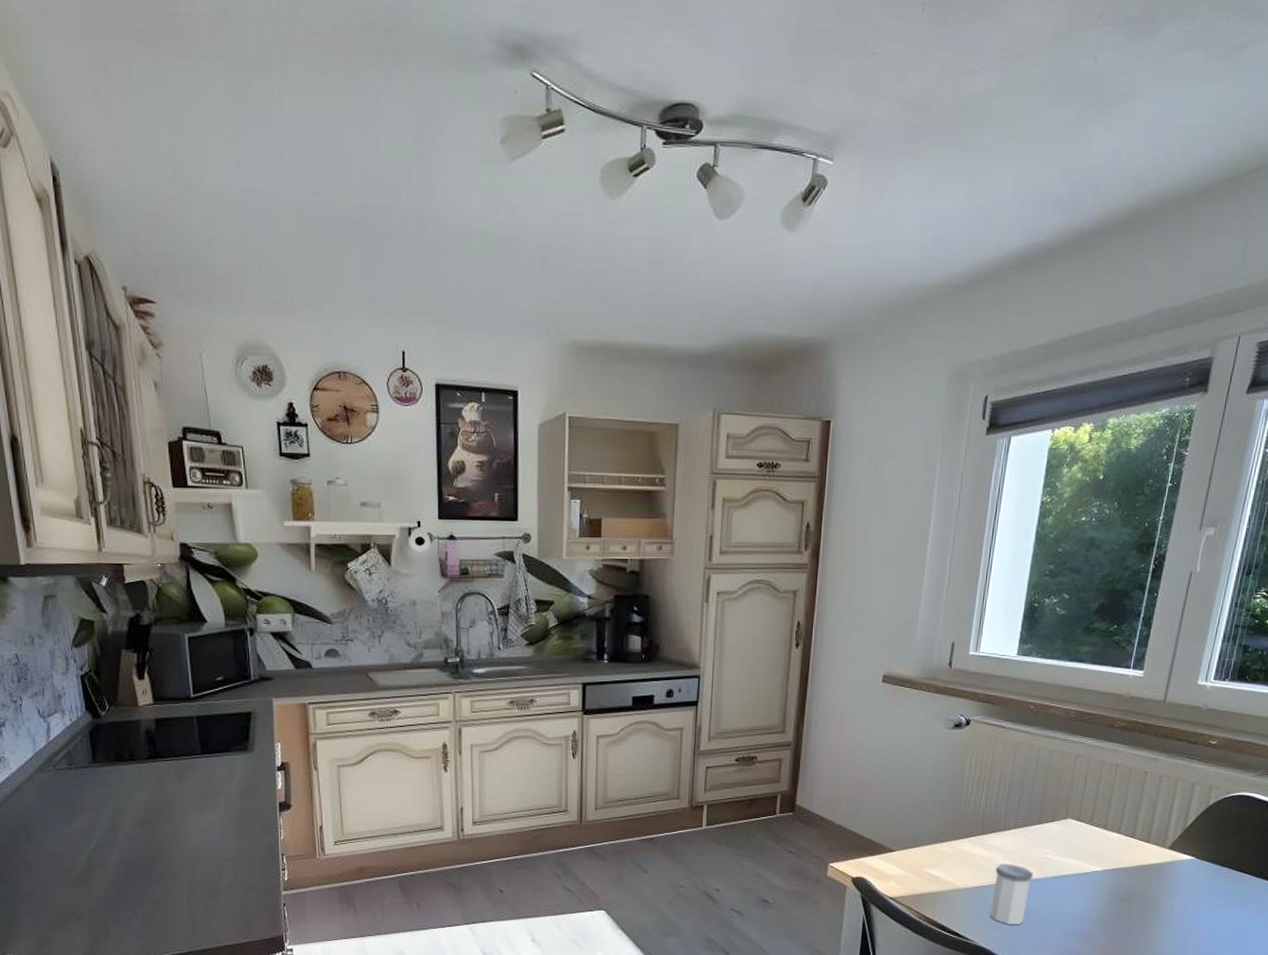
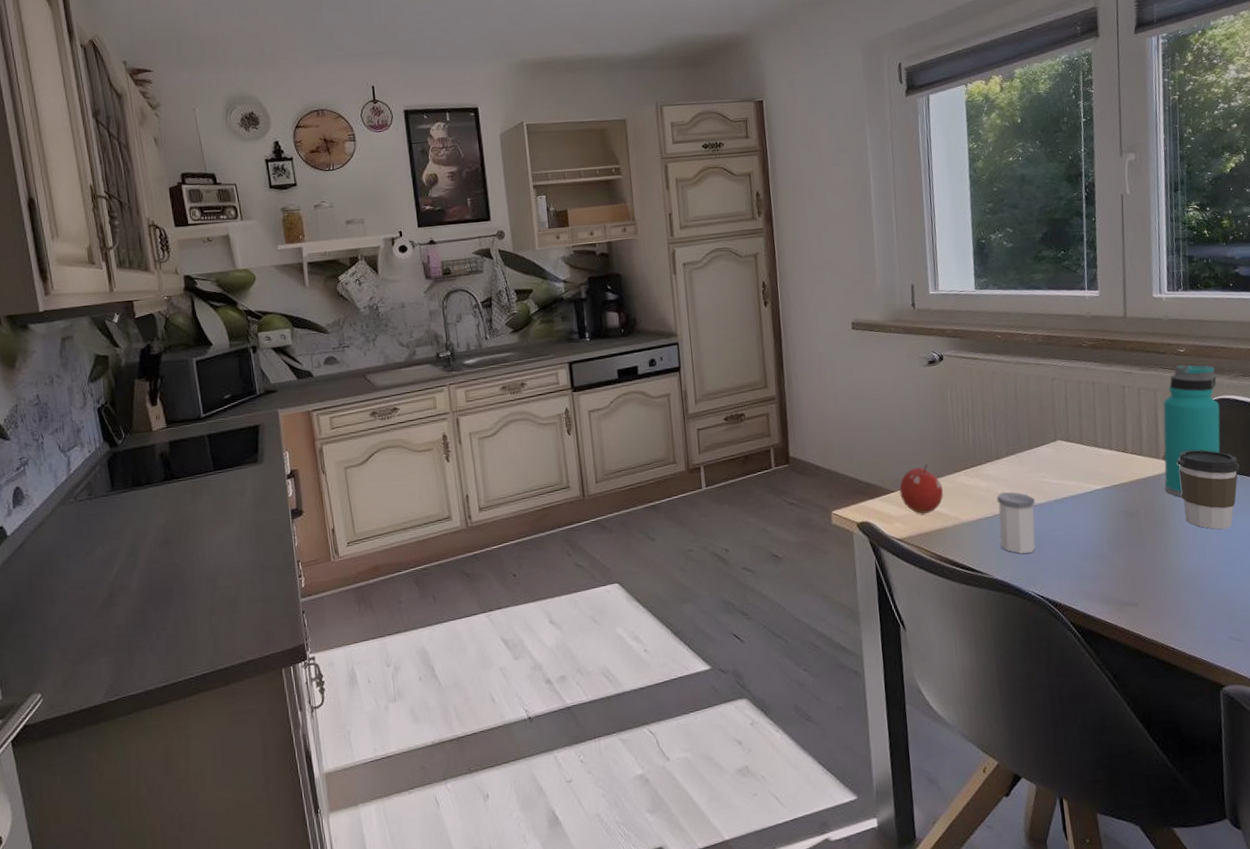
fruit: none [900,827,945,876] -> present [899,464,944,514]
water bottle: none [1163,756,1242,887] -> present [1163,364,1220,497]
coffee cup: none [1177,842,1243,923] -> present [1177,449,1240,530]

